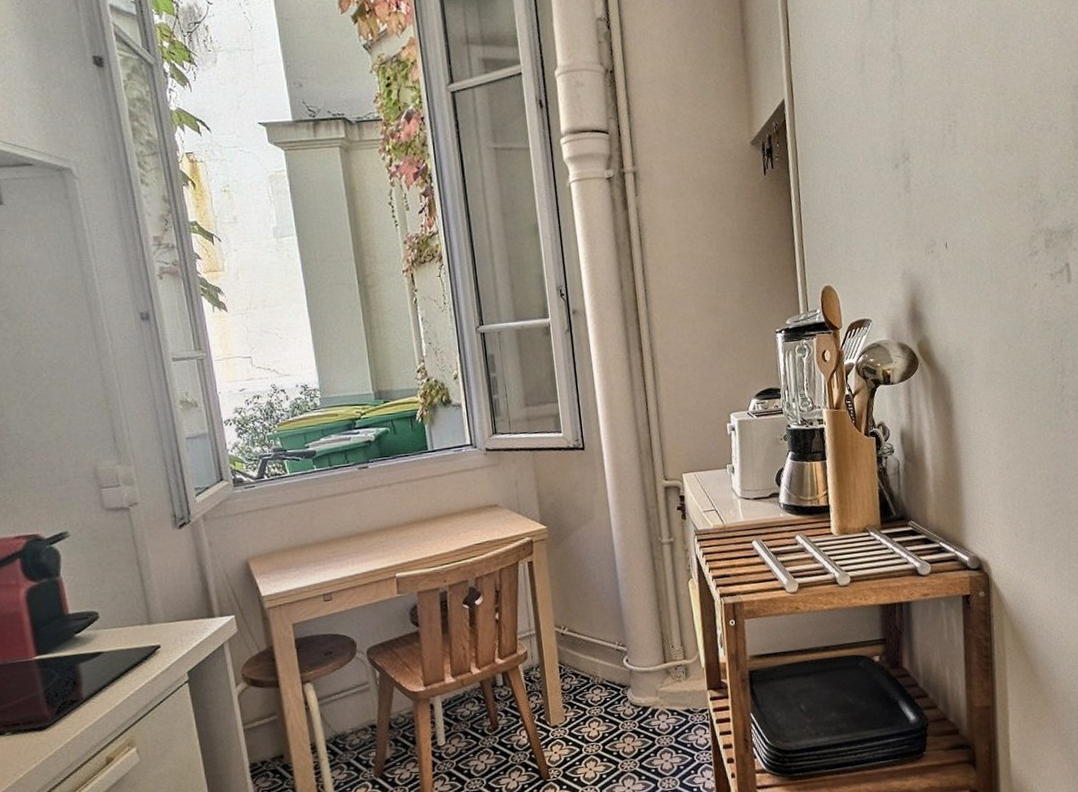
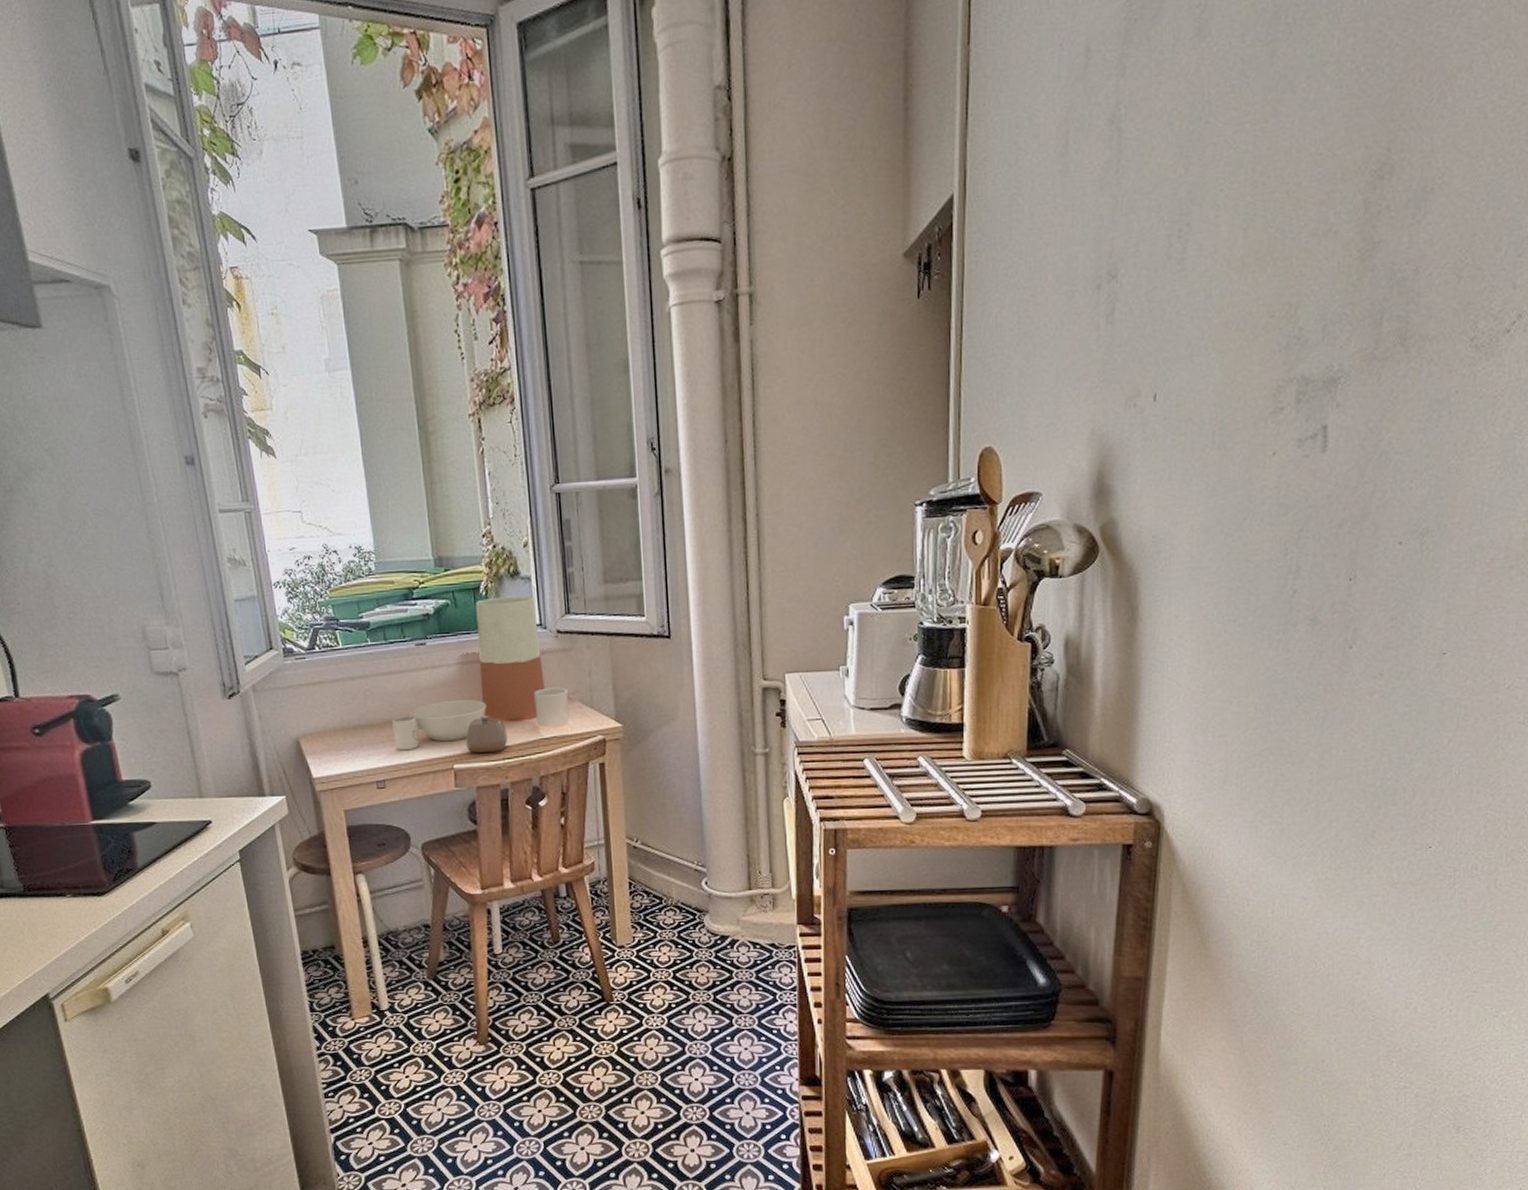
mug: none [337,531,364,565] -> present [392,715,420,751]
bowl: none [353,513,425,554] -> present [409,699,487,742]
sugar bowl: none [406,526,445,562] -> present [465,715,508,753]
vase: none [412,421,477,532] -> present [475,596,545,722]
mug: none [467,497,500,535] -> present [534,687,570,728]

